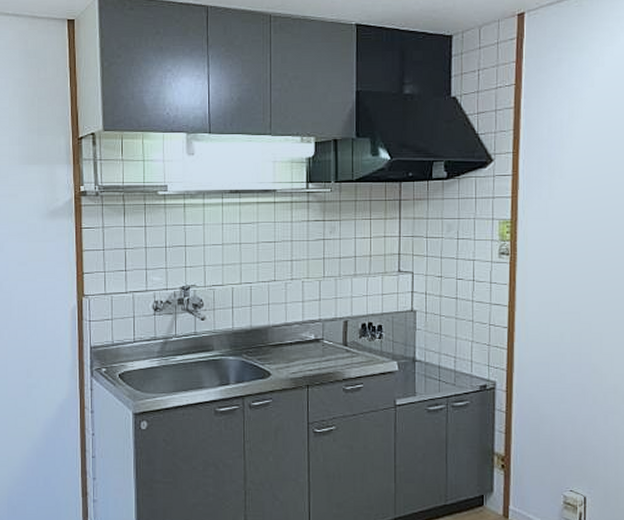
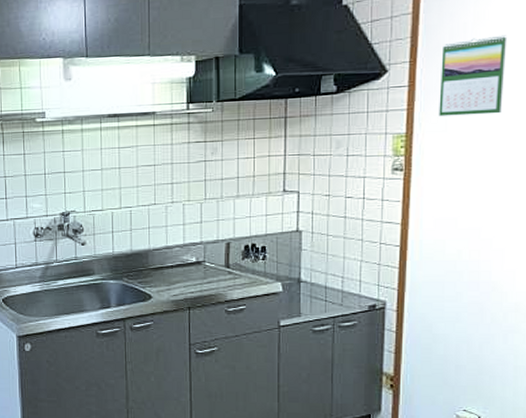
calendar: none [540,132,599,205] -> present [439,35,508,116]

